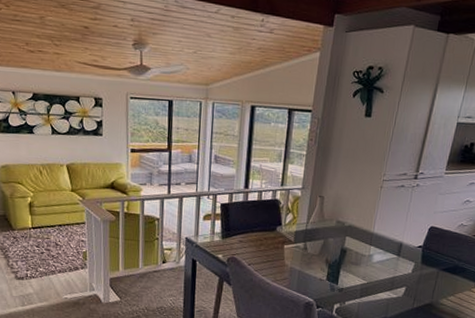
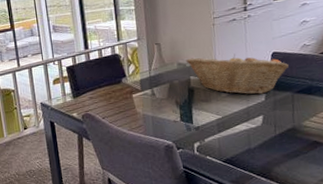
fruit basket: none [345,217,442,266] -> present [185,53,289,95]

